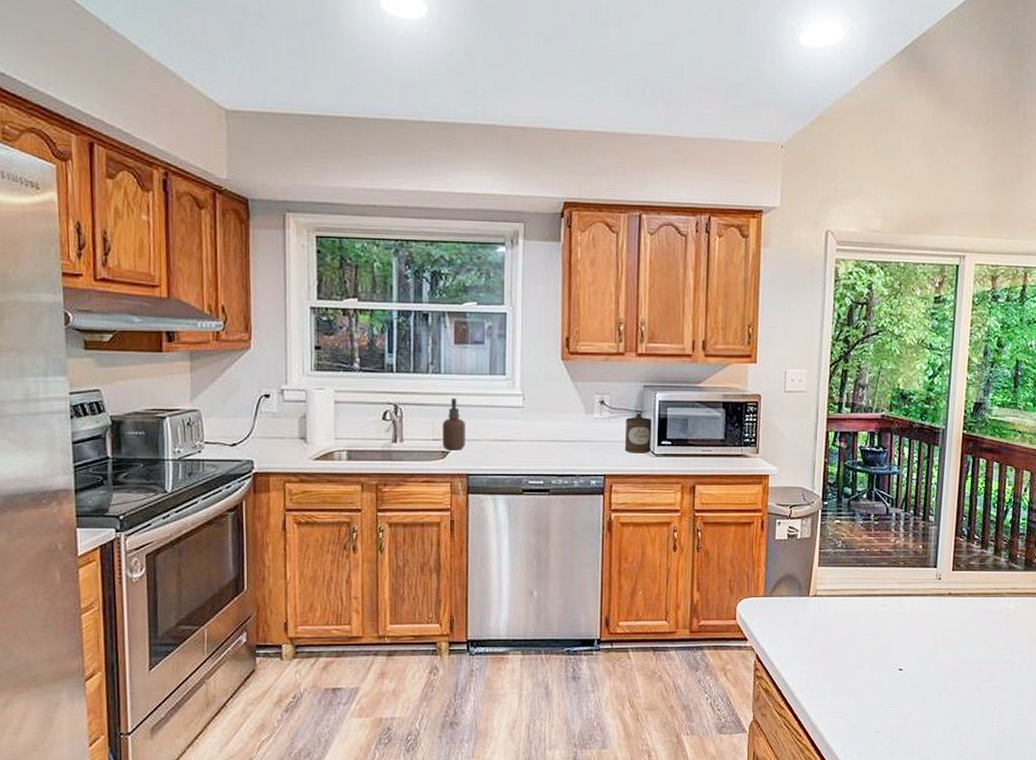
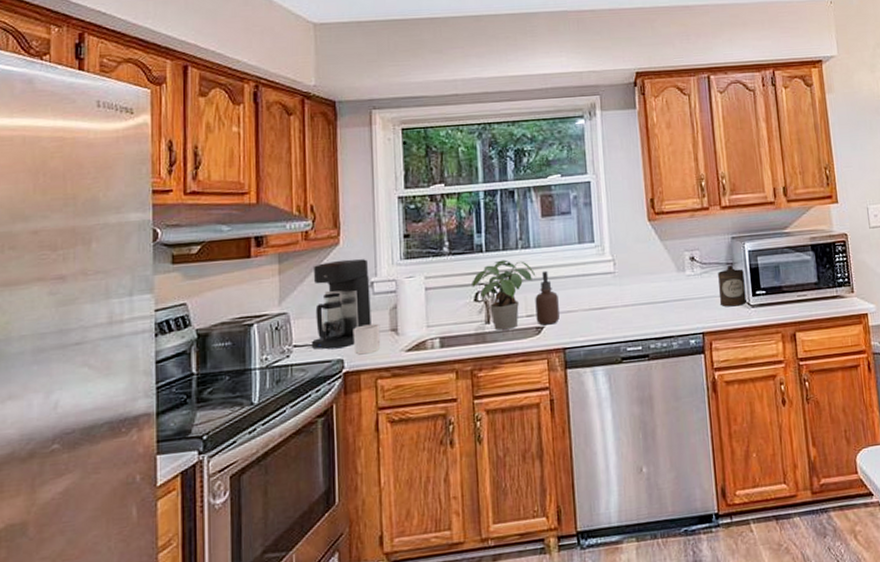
coffee maker: none [222,364,281,450] -> present [311,259,371,350]
mug: none [263,430,290,458] -> present [353,323,381,355]
potted plant: none [381,382,445,450] -> present [472,259,536,331]

